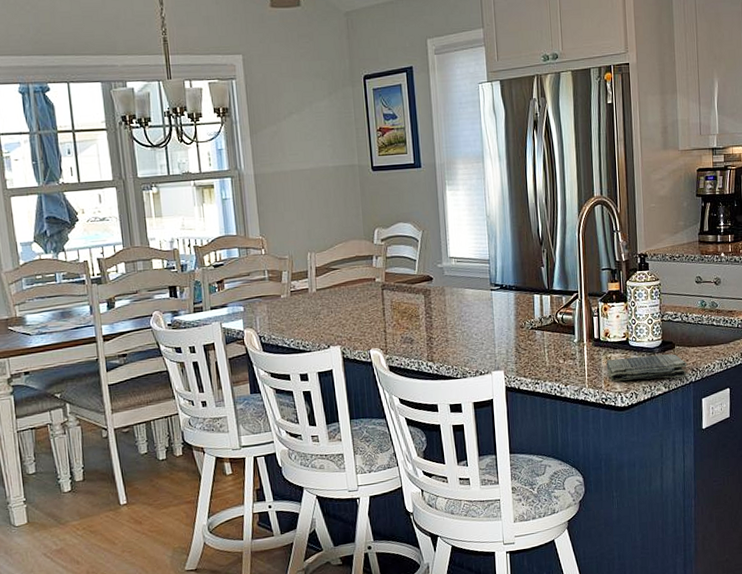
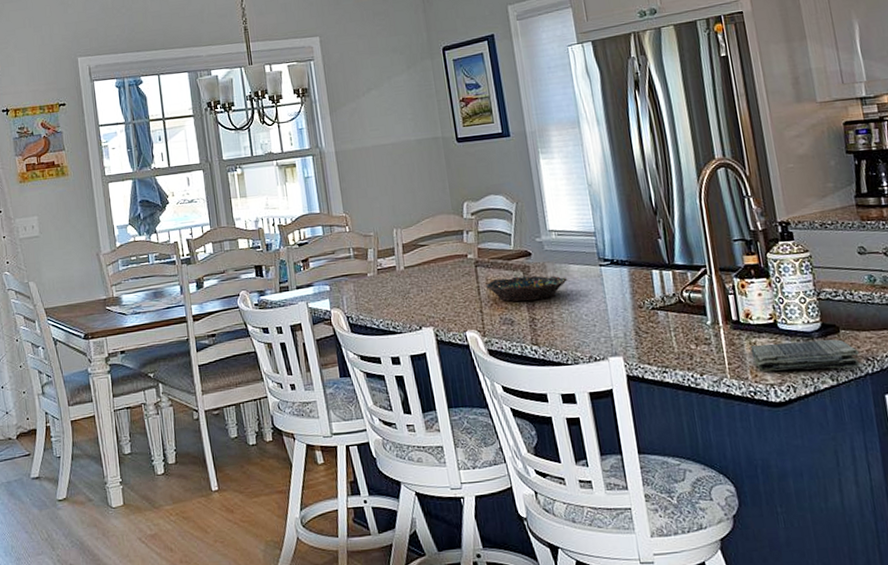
bowl: none [389,298,462,322] -> present [485,275,567,302]

